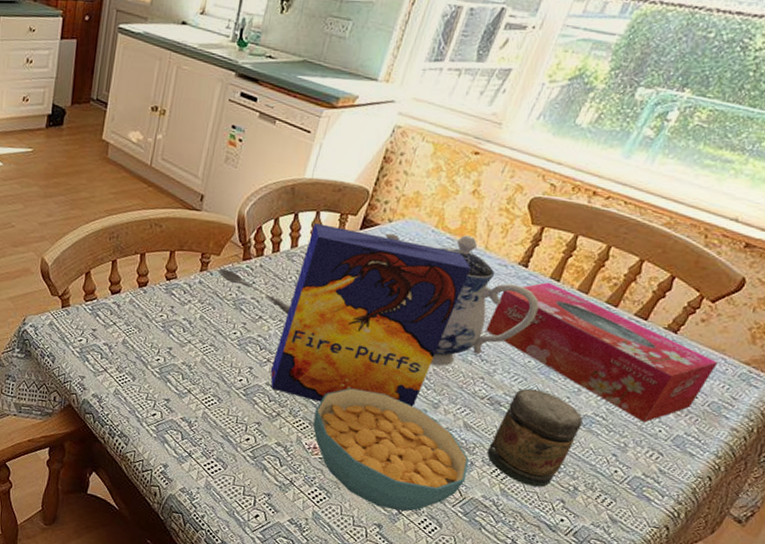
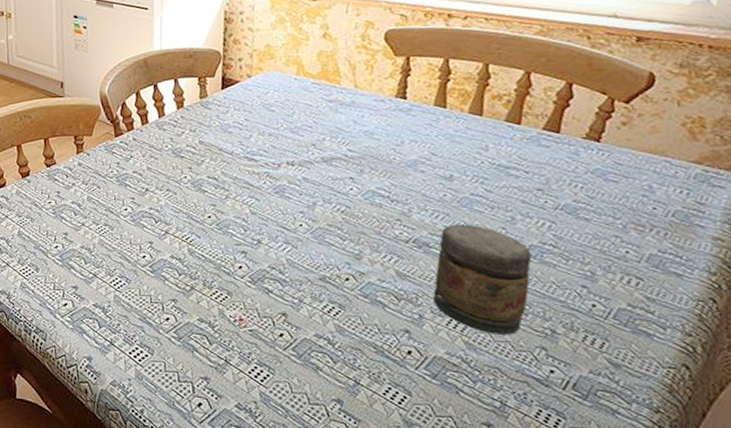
soupspoon: present [218,269,291,315] -> none [94,148,175,183]
cereal box: present [270,223,471,407] -> none [171,90,348,269]
cereal bowl: present [313,387,469,512] -> none [229,250,420,382]
teapot: present [385,233,539,366] -> none [248,77,435,213]
tissue box: present [486,282,718,423] -> none [384,110,663,245]

